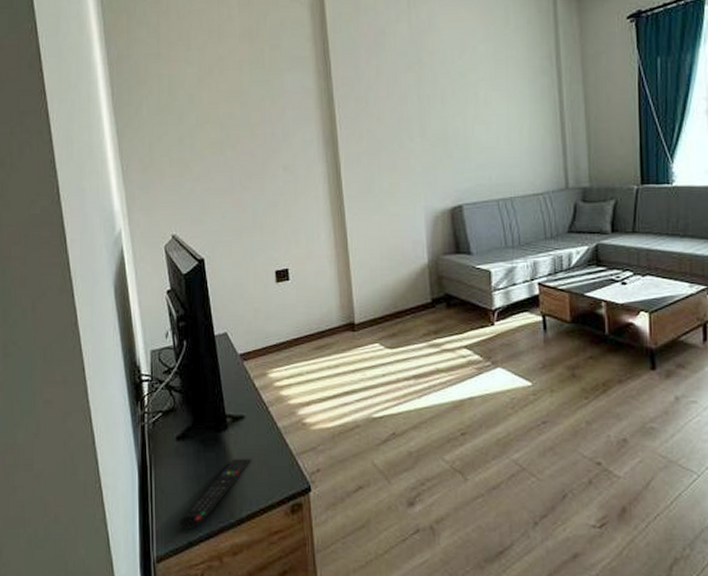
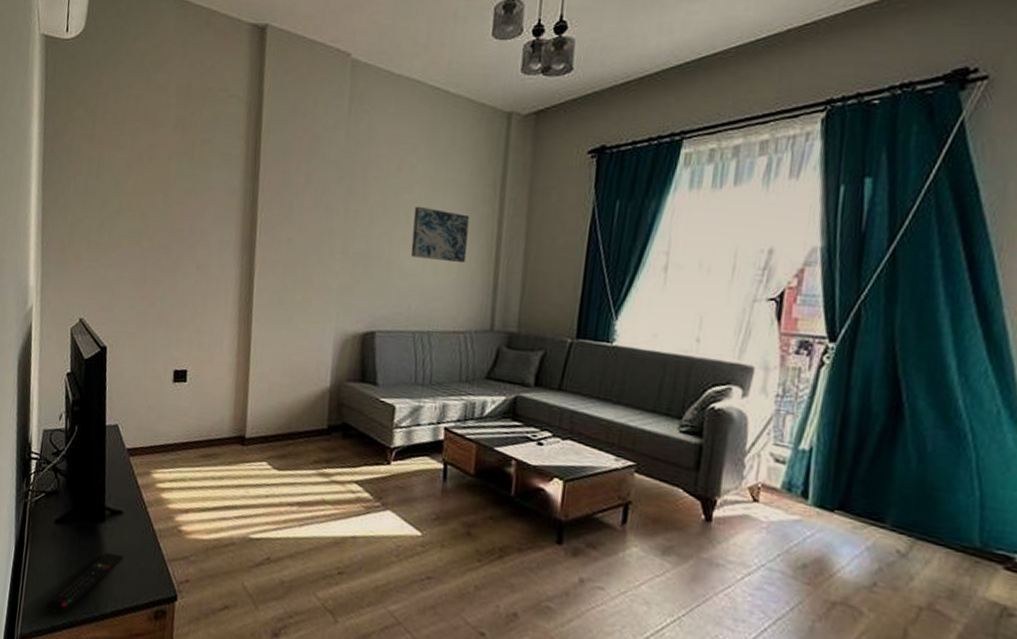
wall art: none [481,84,535,132] -> present [410,206,470,263]

